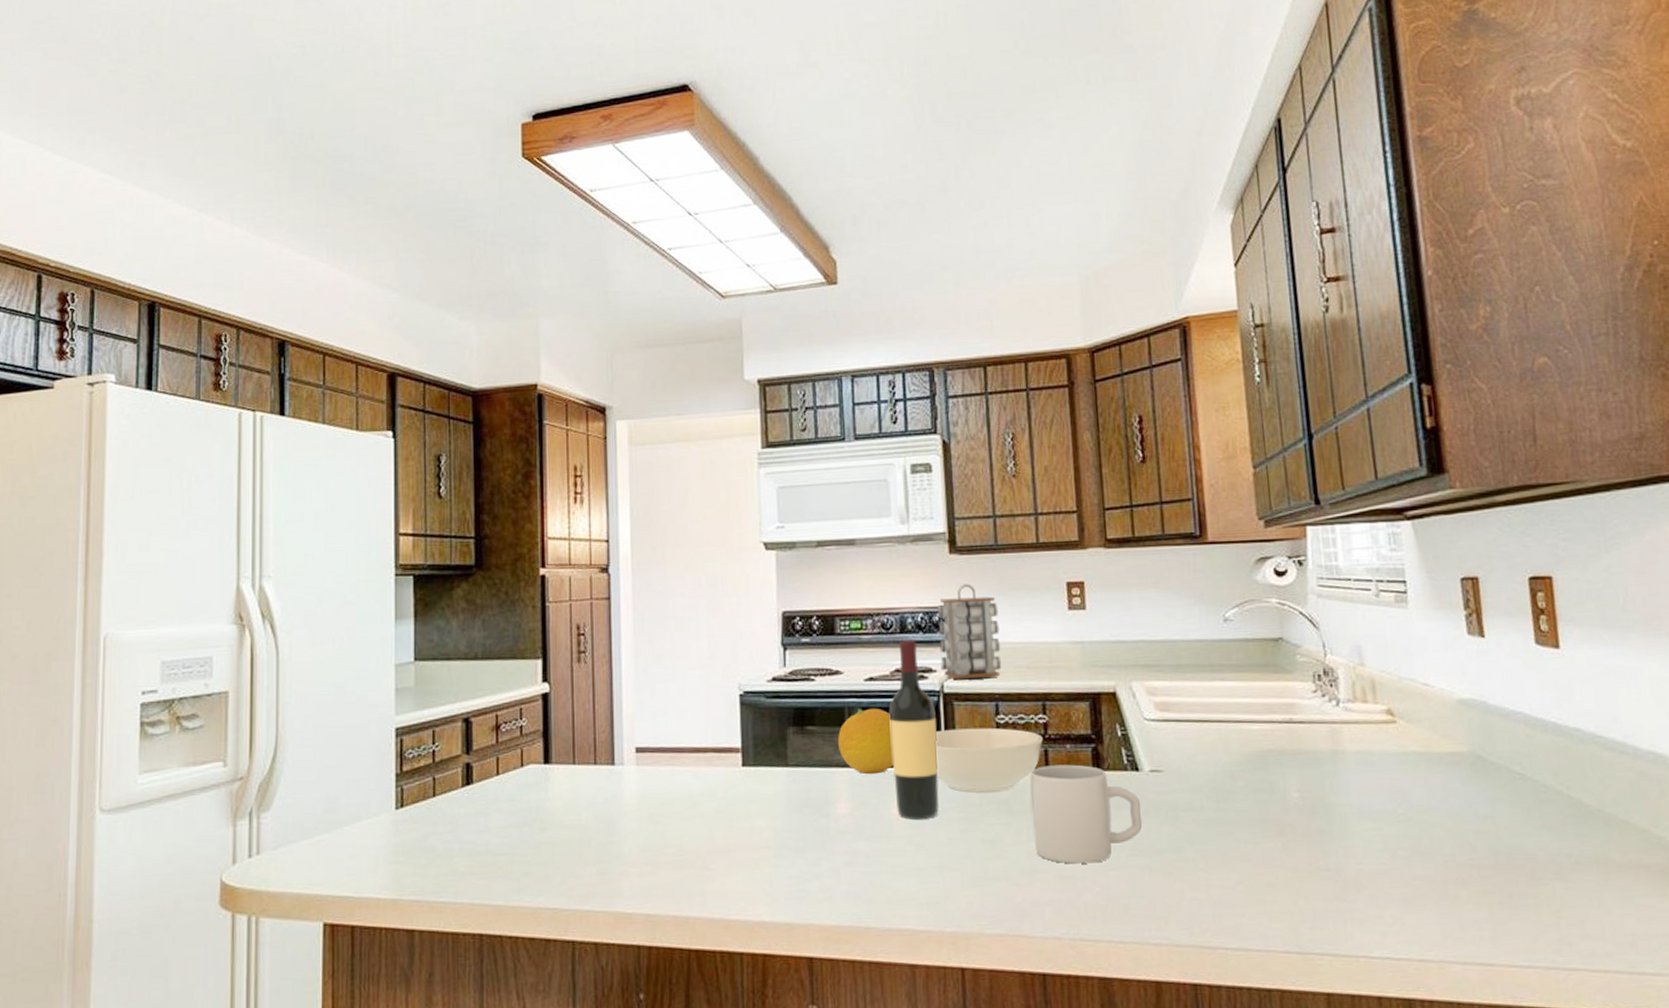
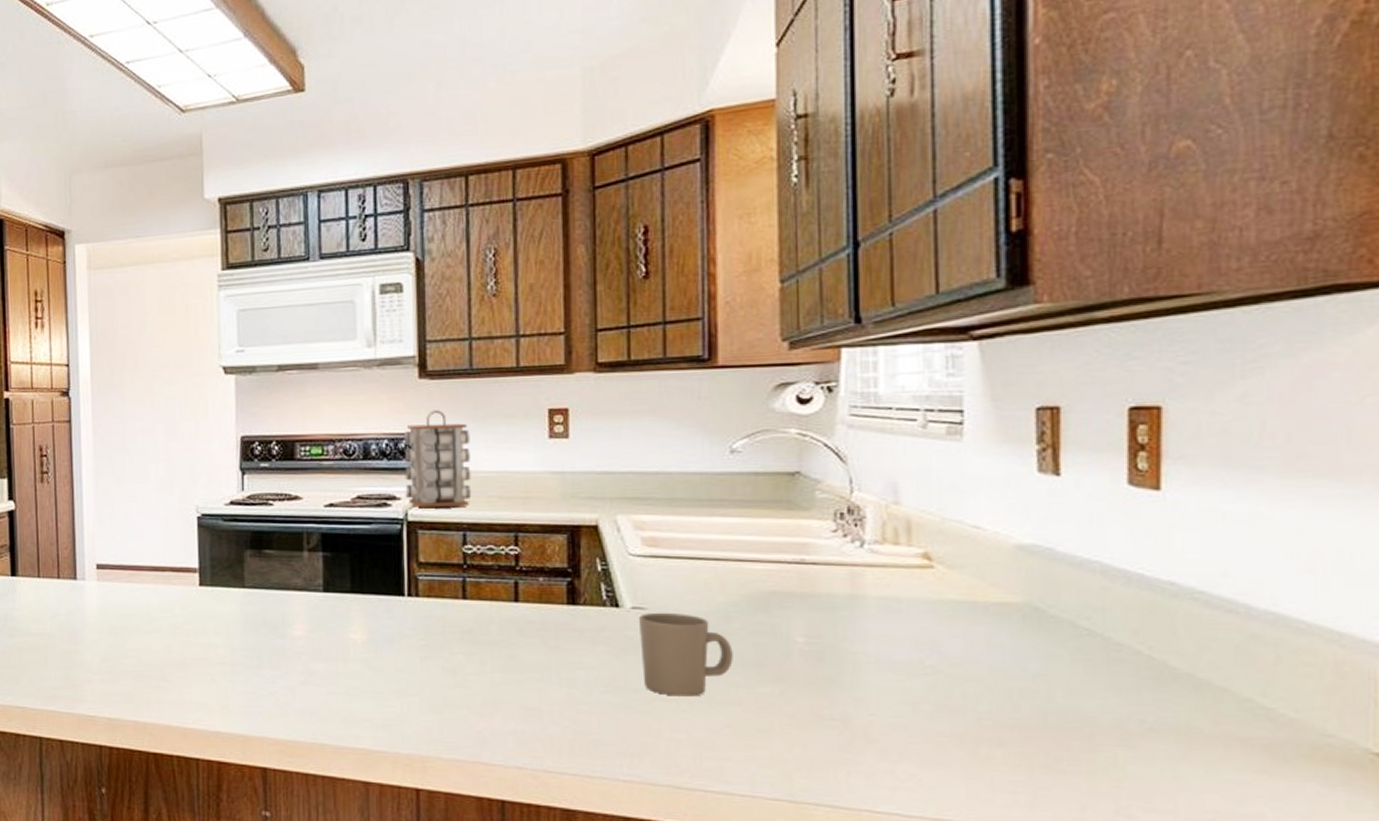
fruit: present [838,708,895,775] -> none [296,534,353,599]
wine bottle: present [889,640,939,819] -> none [349,466,400,645]
bowl: present [935,727,1043,793] -> none [397,557,514,621]
mug: present [1029,764,1143,864] -> none [495,598,620,697]
mug: none [1156,774,1240,856] -> present [638,612,733,697]

